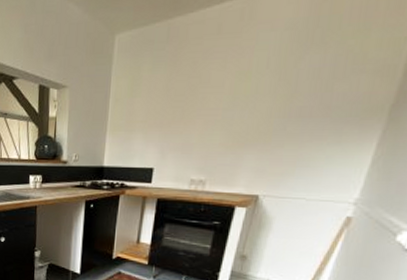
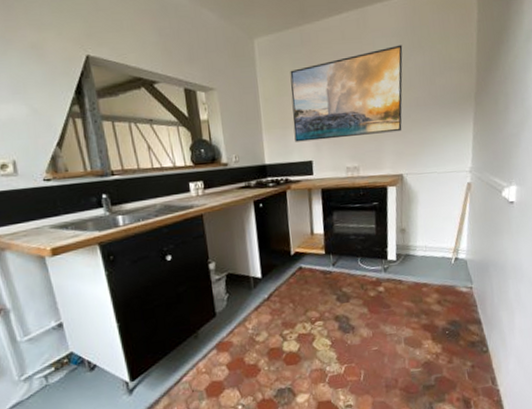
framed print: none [139,40,297,147] -> present [290,44,403,142]

